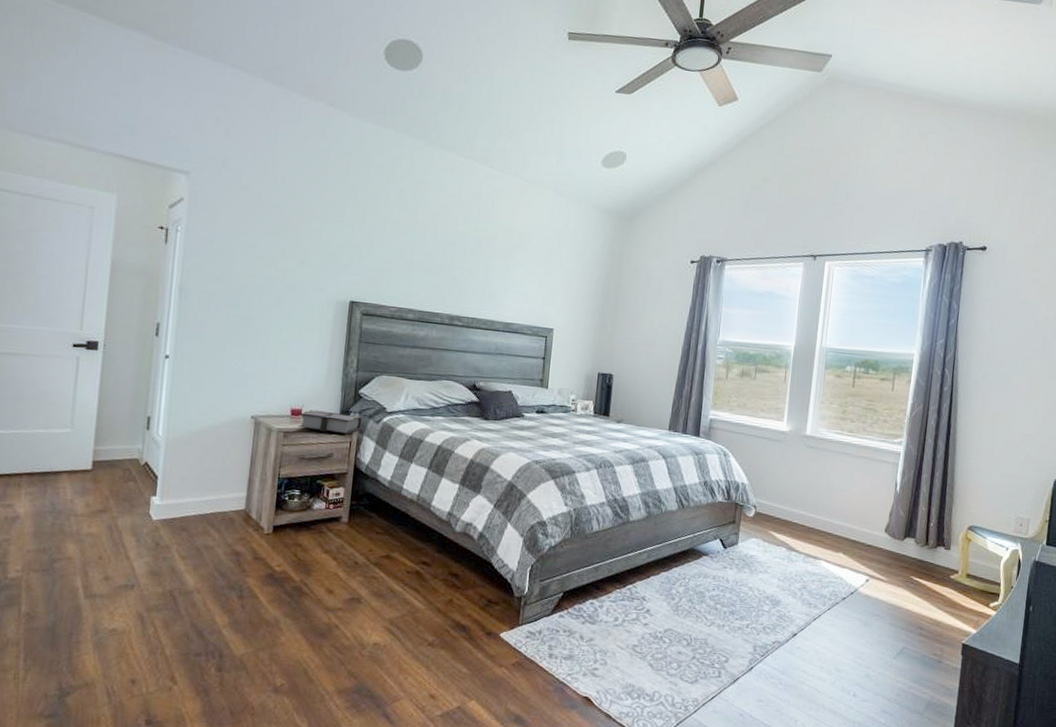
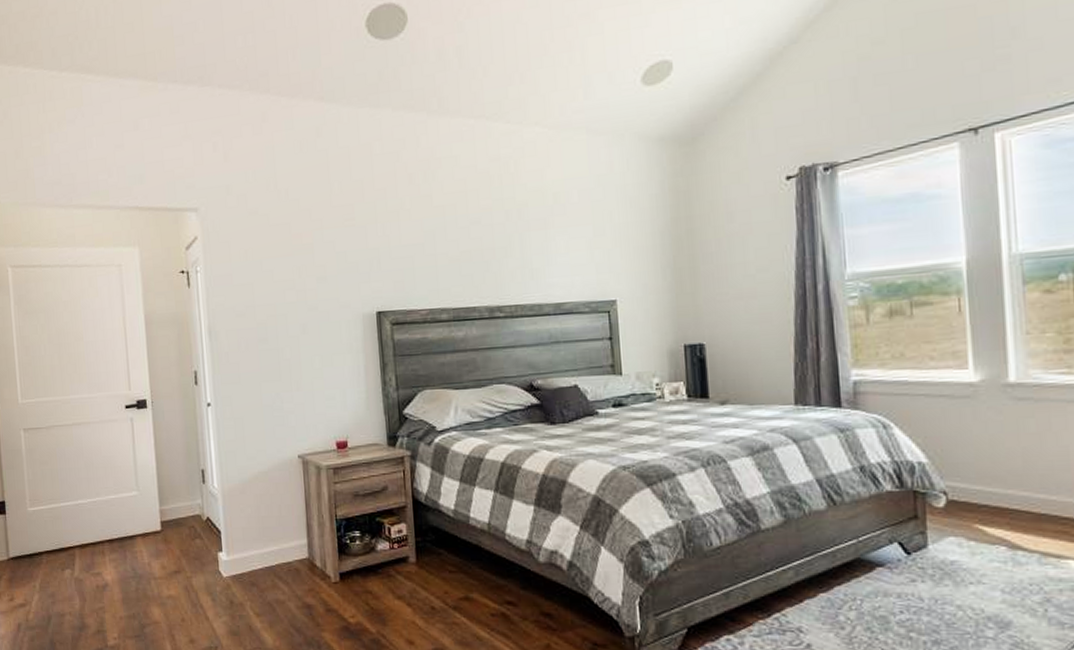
book: present [298,410,362,435] -> none [346,439,413,464]

